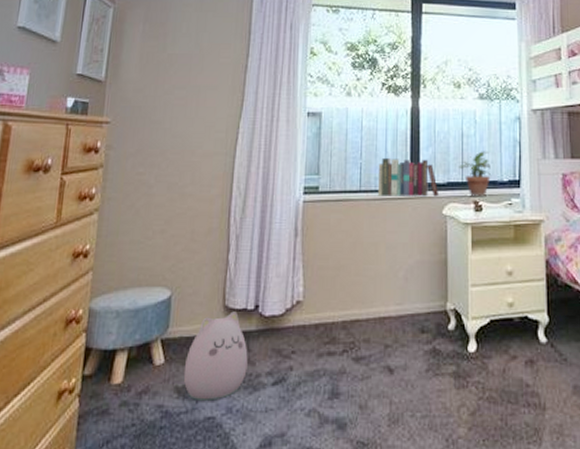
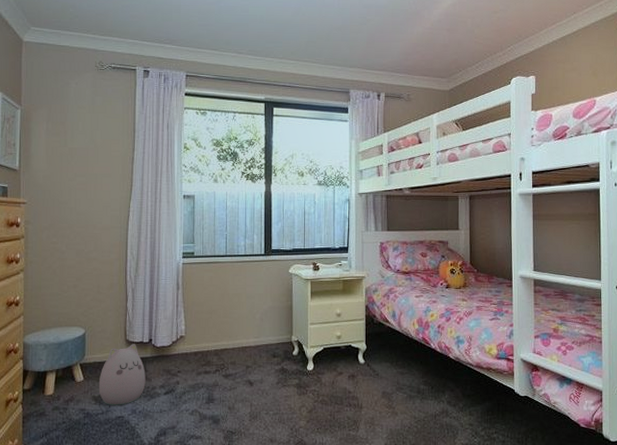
books: present [377,158,439,197] -> none [239,231,287,260]
potted plant: present [459,151,491,196] -> none [302,225,326,259]

